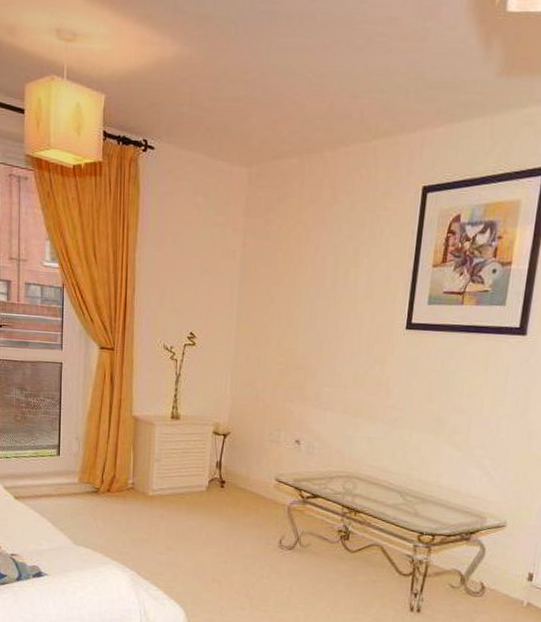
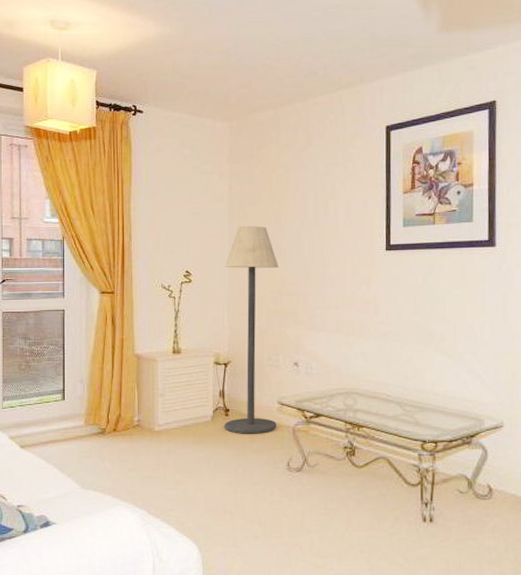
floor lamp: none [219,288,289,509] -> present [224,225,279,434]

